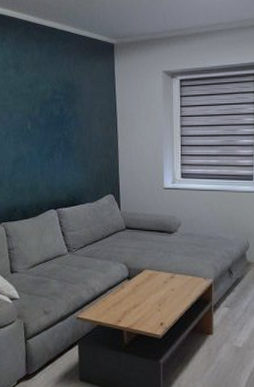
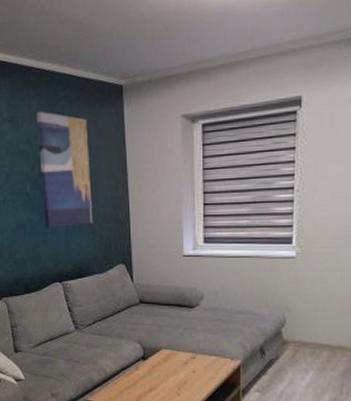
wall art: none [38,61,86,162] -> present [36,111,93,229]

